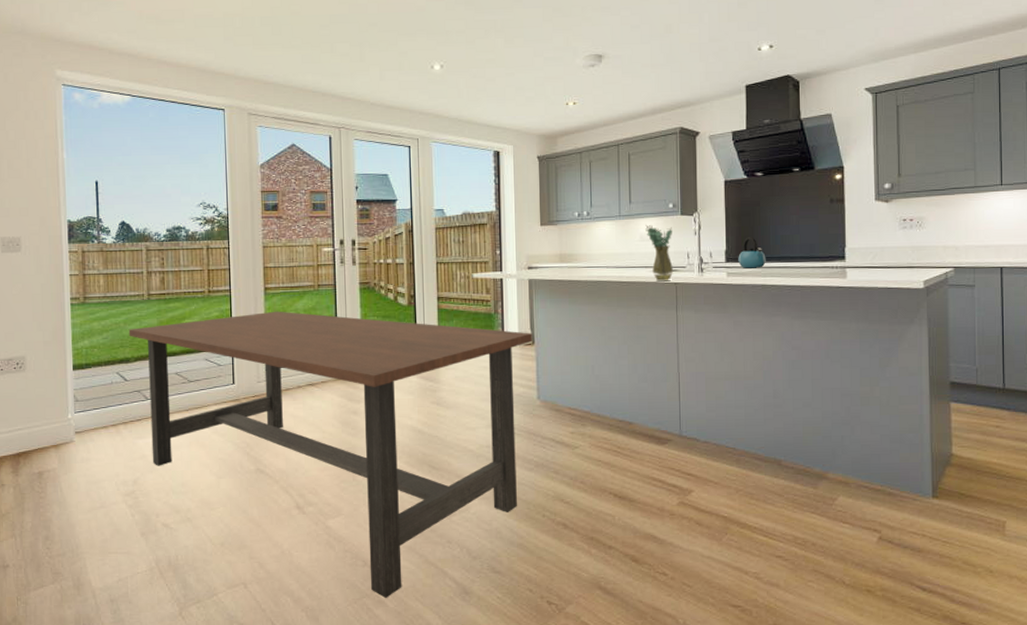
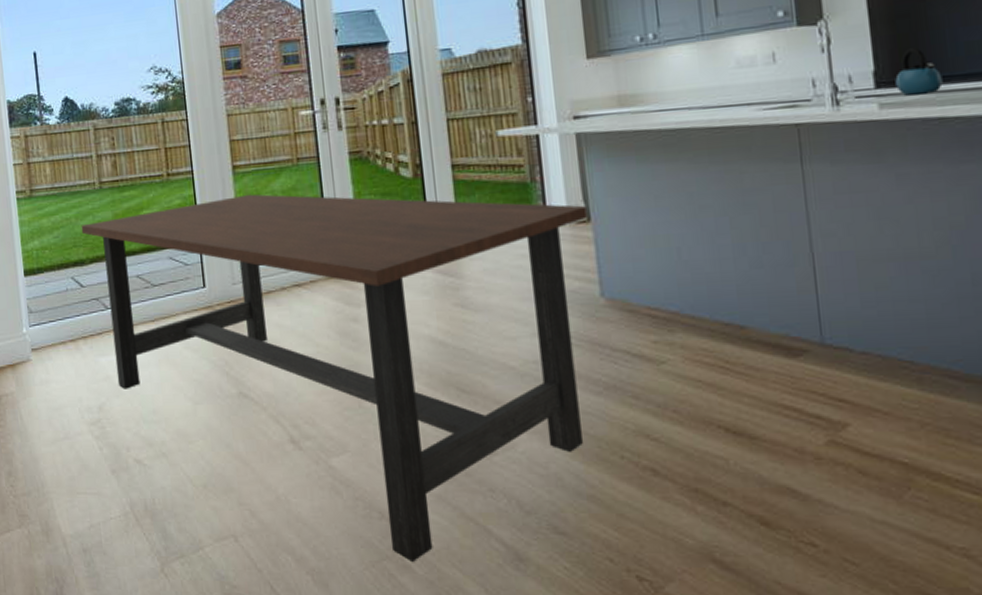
vase: present [645,224,673,282] -> none [743,43,792,124]

